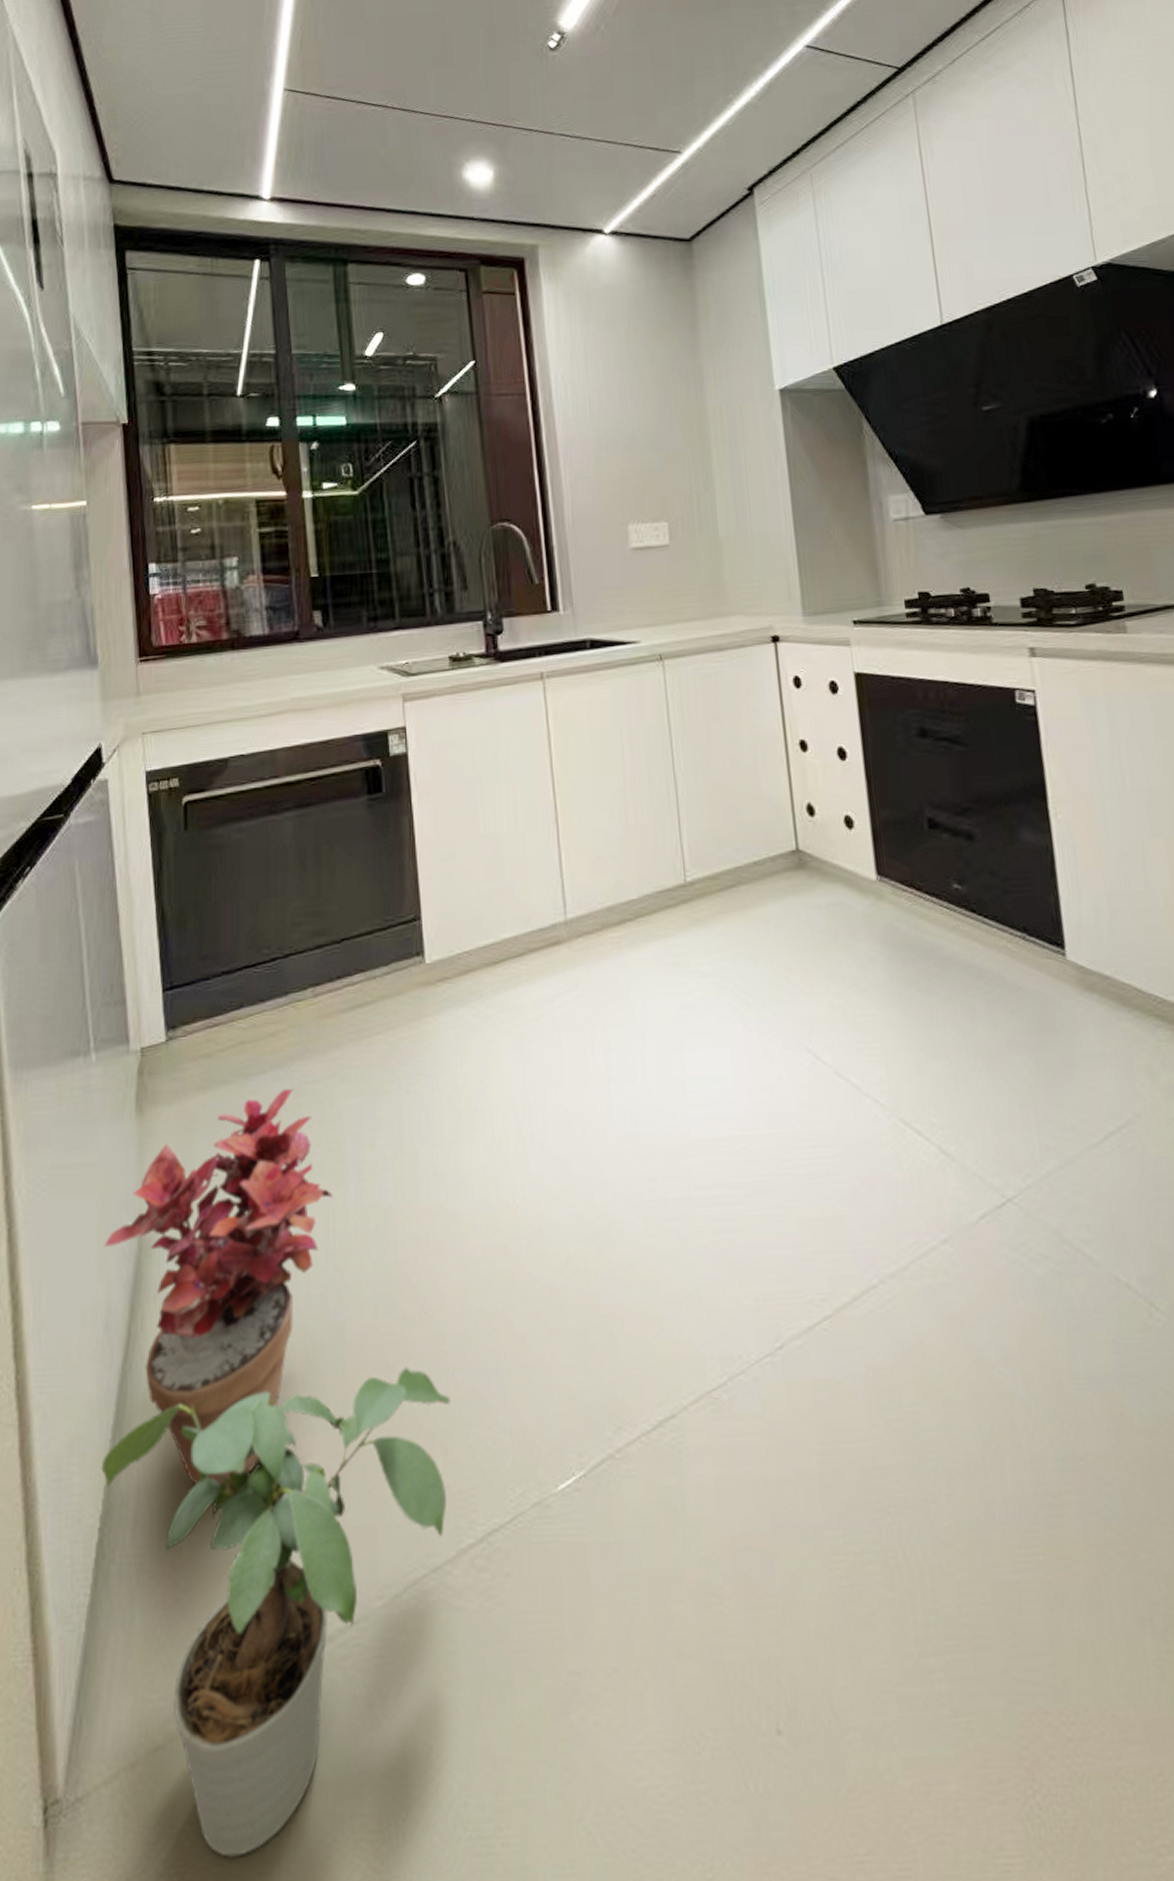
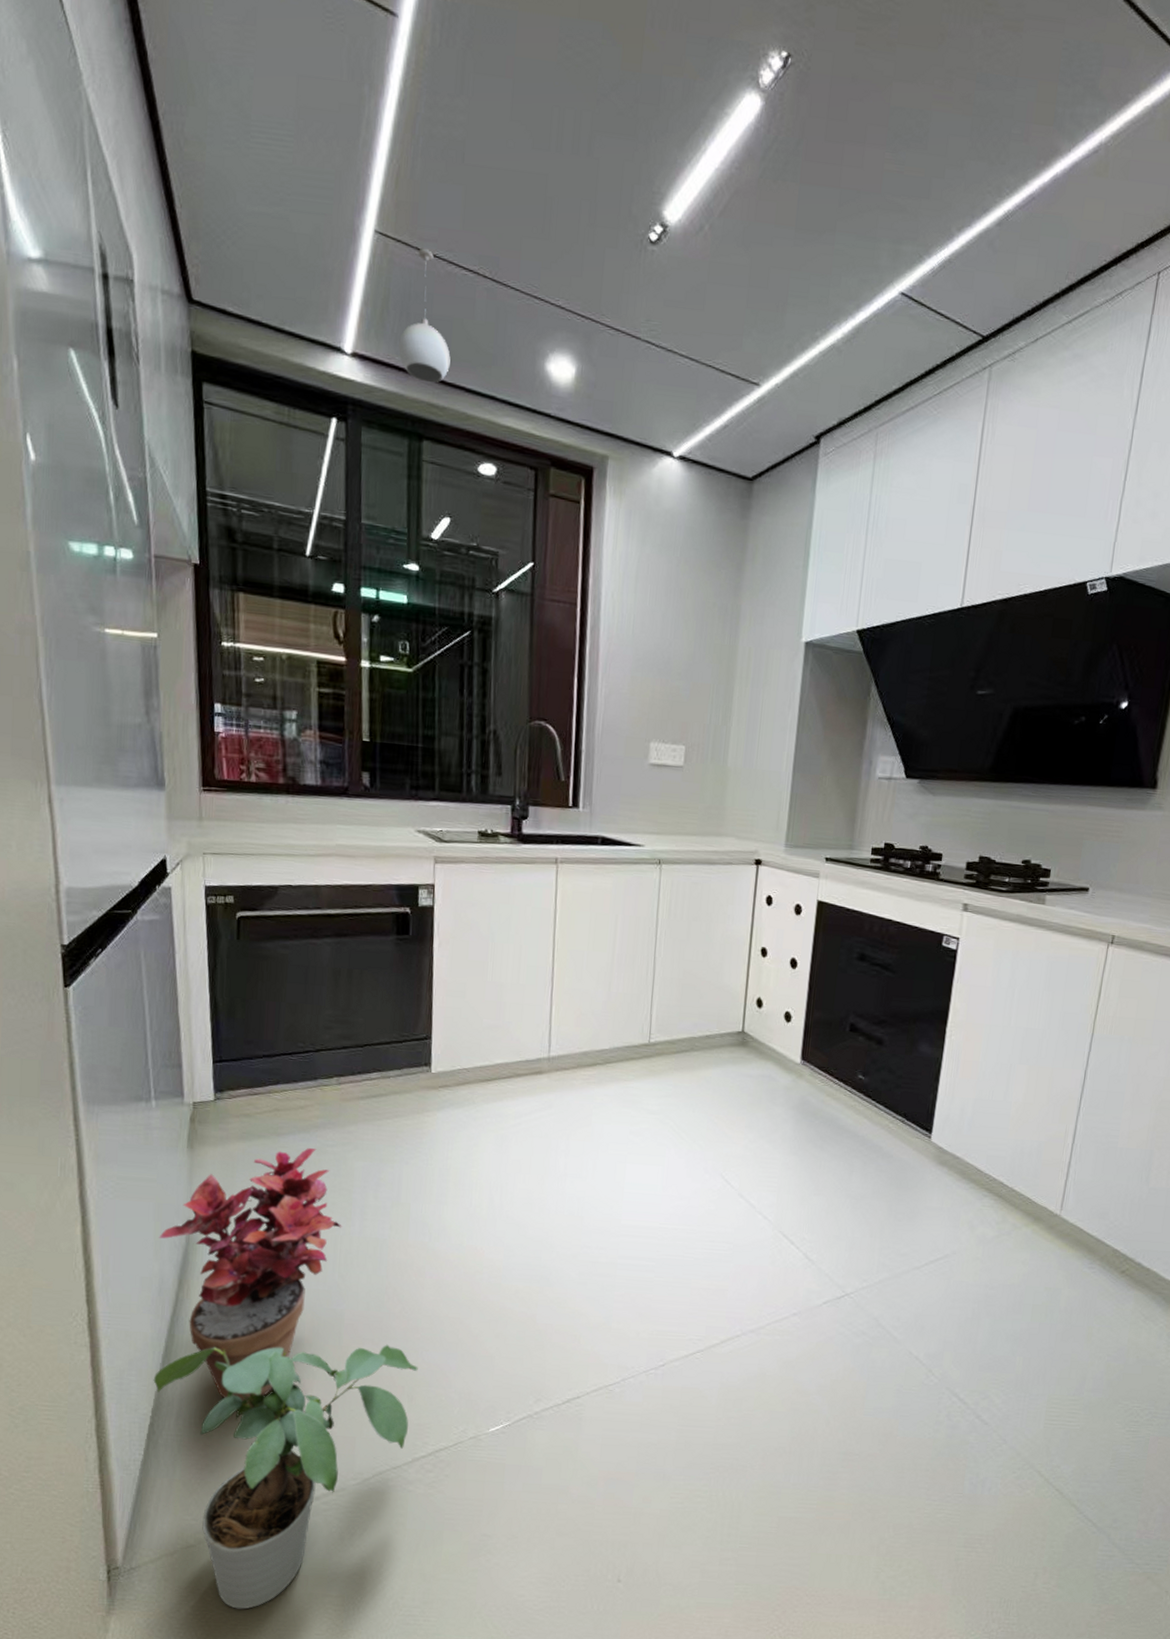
pendant light: none [316,95,368,211] -> present [398,248,451,383]

